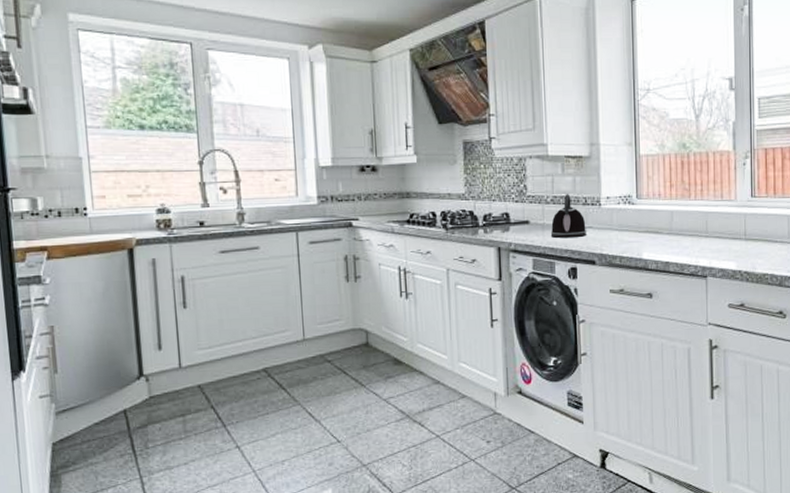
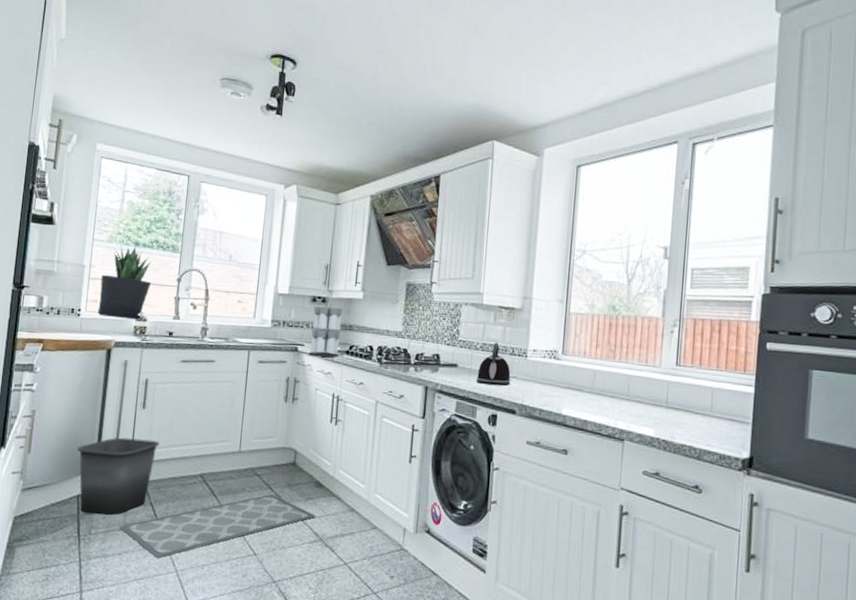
planter: none [105,129,169,214] -> present [97,244,152,320]
waste bin: none [114,340,211,427] -> present [77,437,160,515]
bath mat: none [181,379,399,461] -> present [120,494,316,558]
spice rack: none [363,167,400,231] -> present [308,299,343,358]

